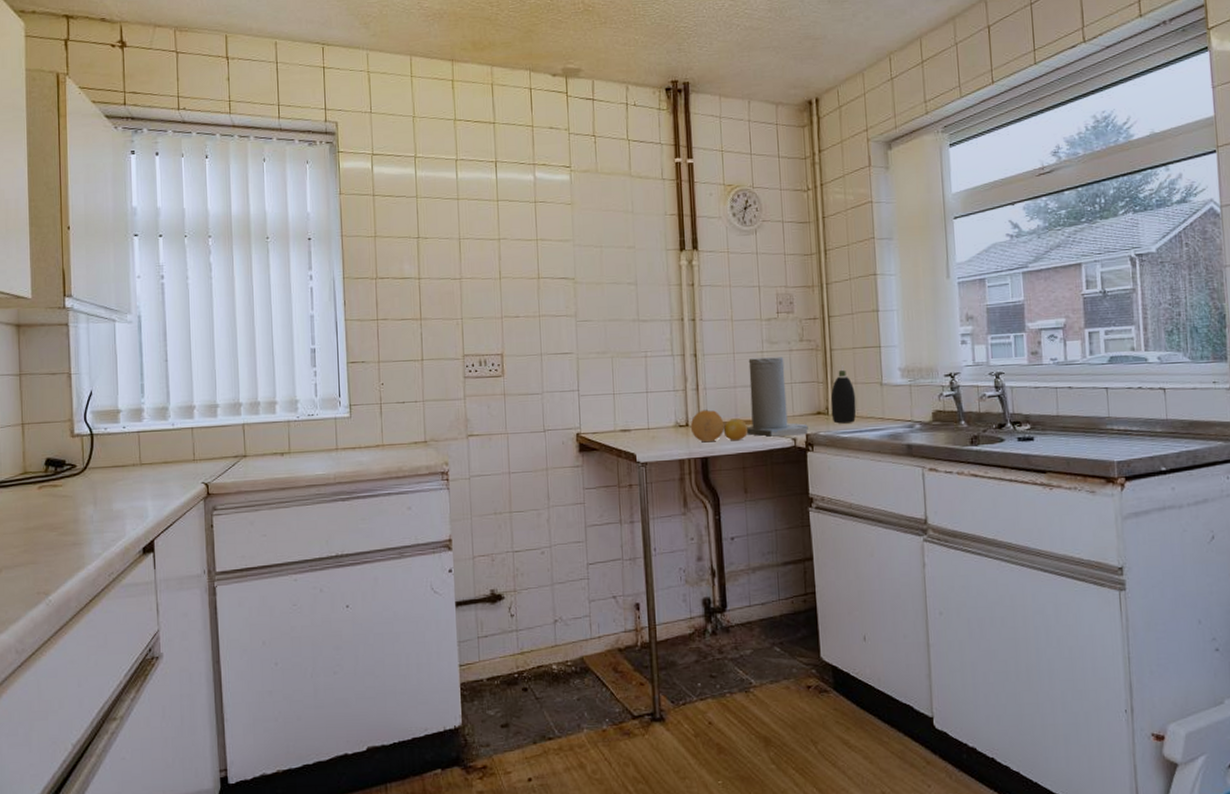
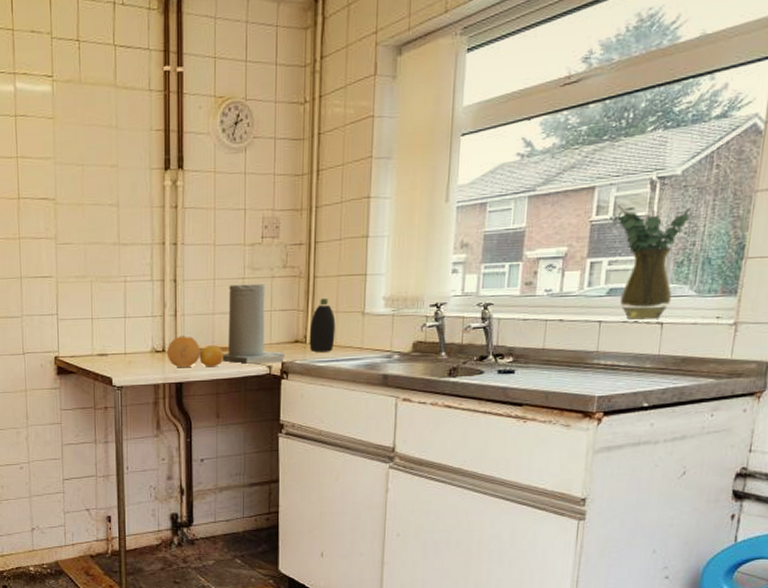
vase: none [1105,279,1171,386] -> present [617,205,691,320]

